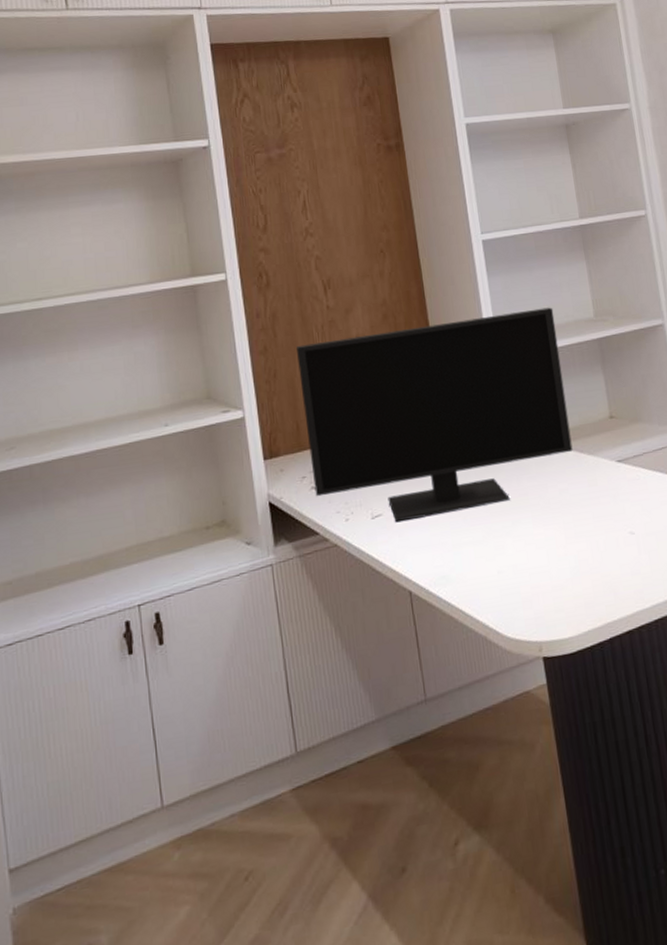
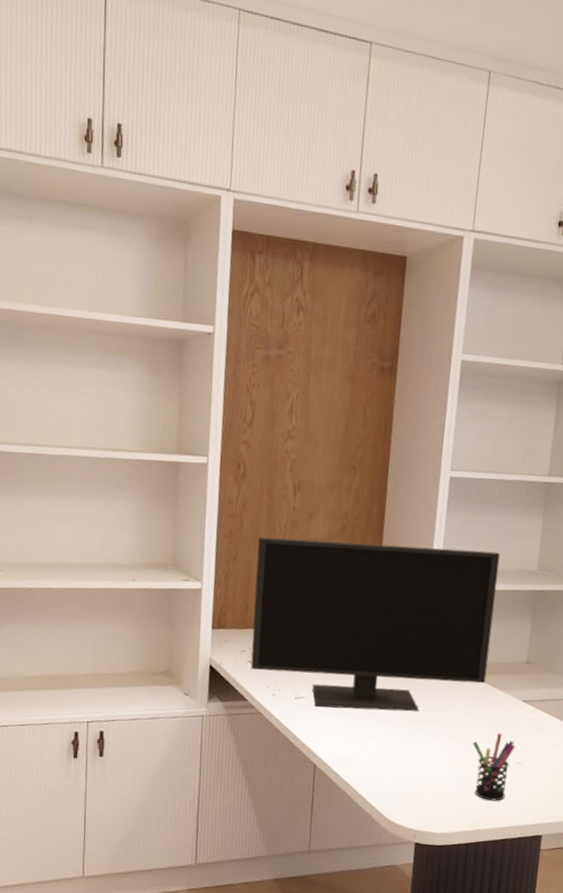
pen holder: none [577,503,627,585] -> present [472,732,516,801]

